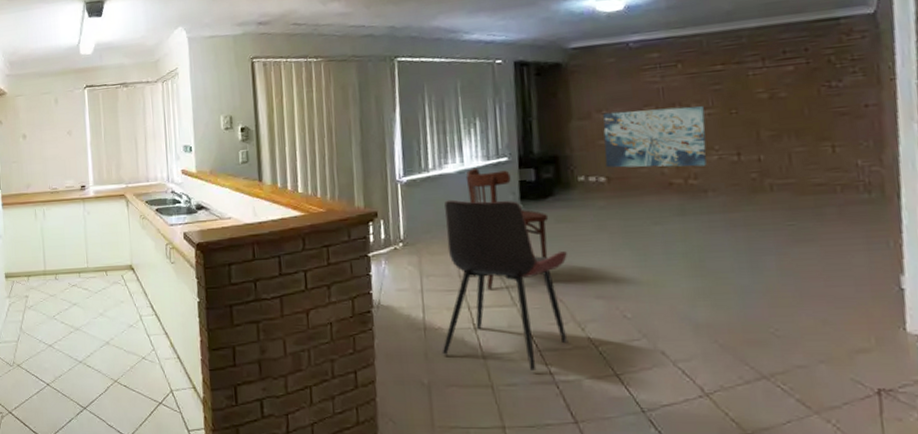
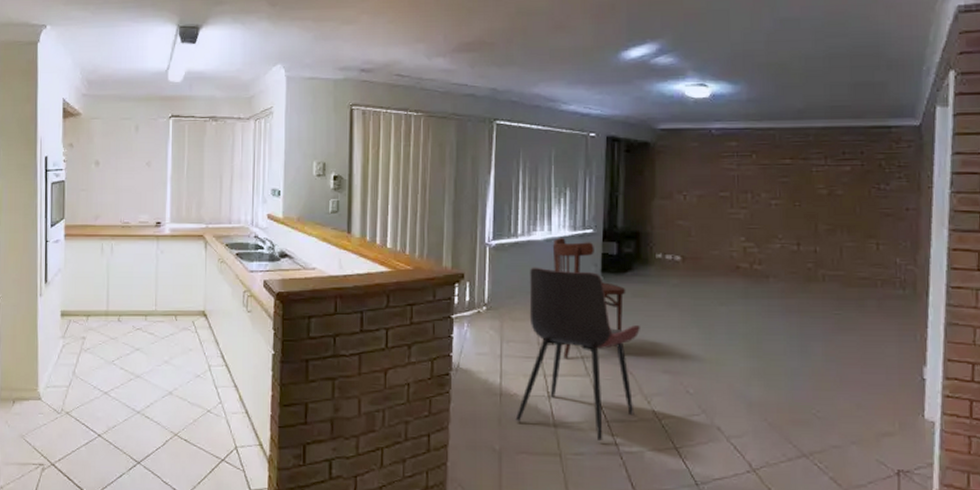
wall art: present [603,106,707,168] -> none [681,194,772,253]

